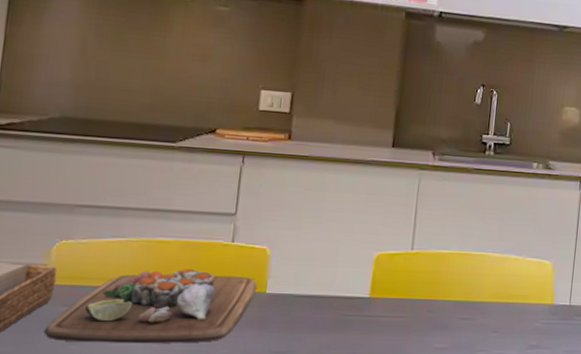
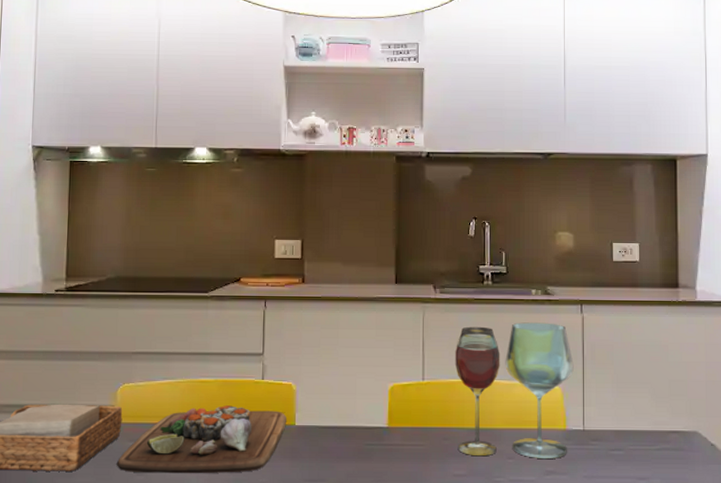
wineglass: none [442,196,495,330] -> present [454,326,500,457]
wine glass: none [498,195,567,333] -> present [505,322,574,459]

